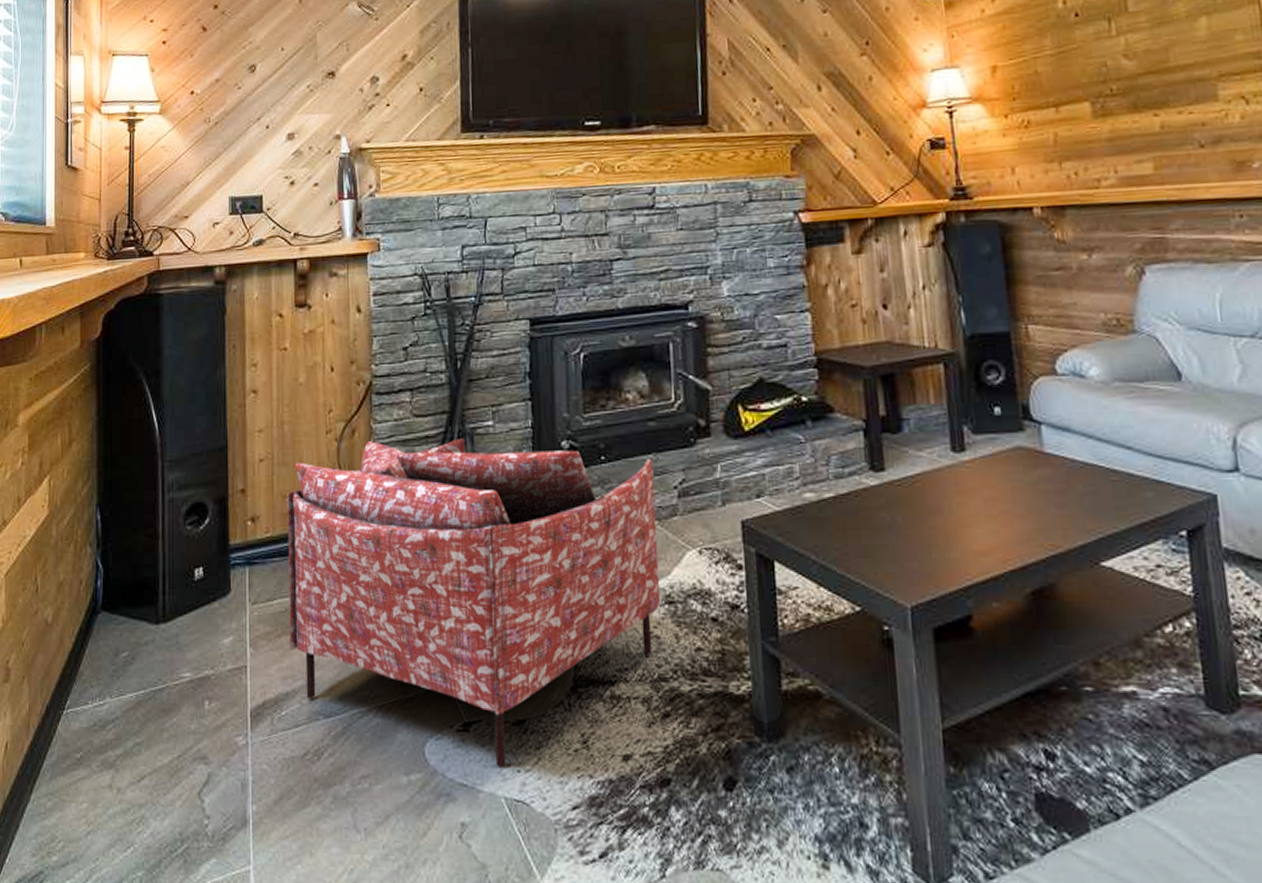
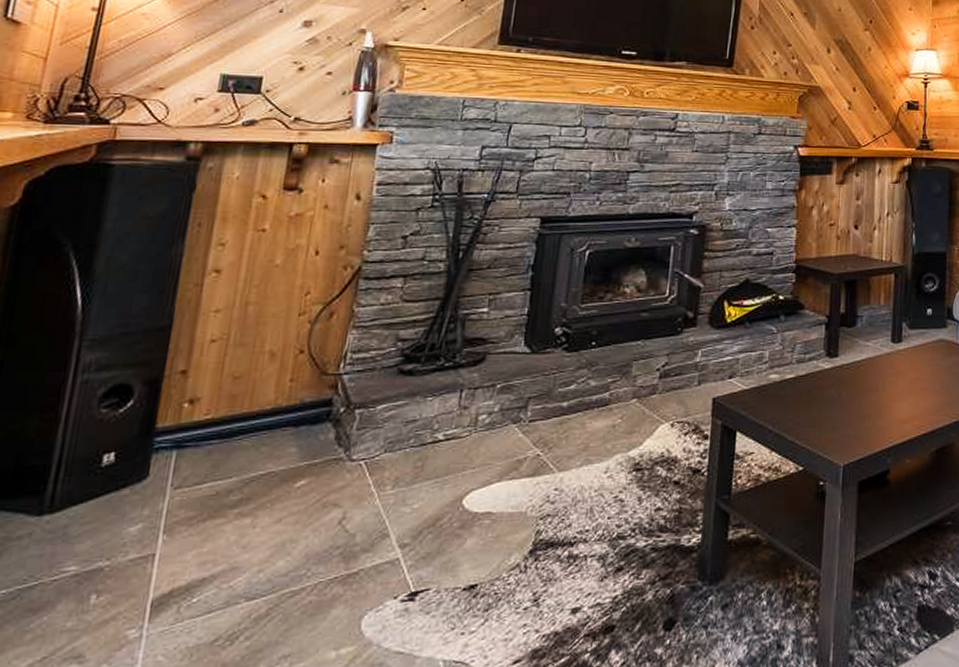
armchair: present [287,439,661,766] -> none [215,324,641,631]

